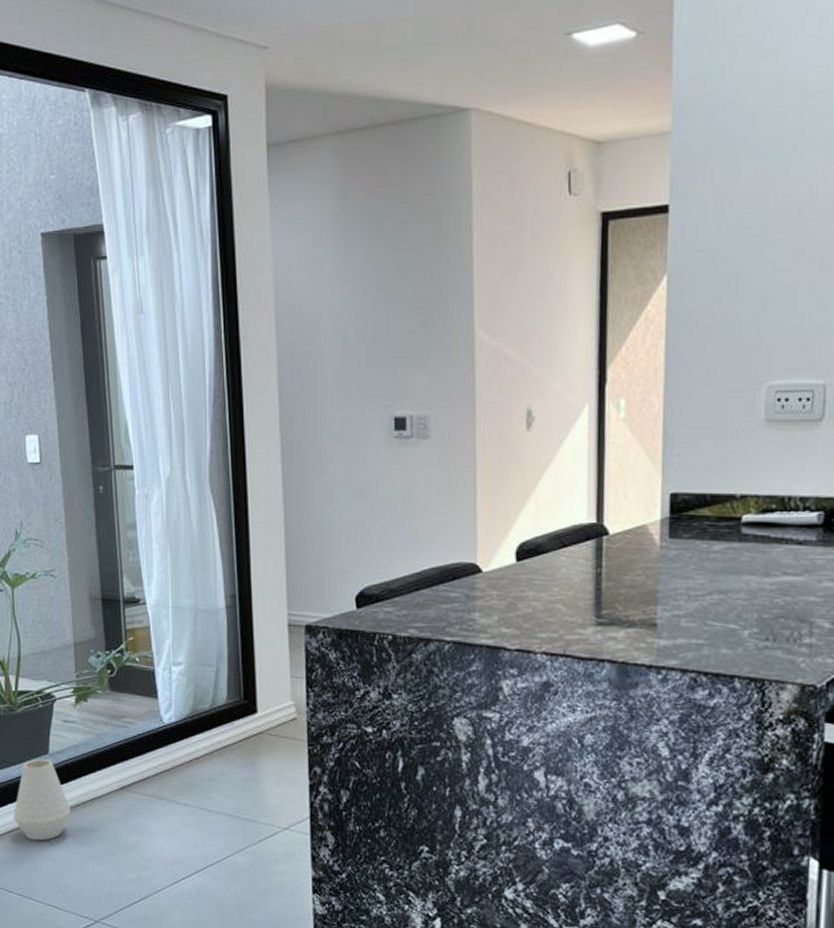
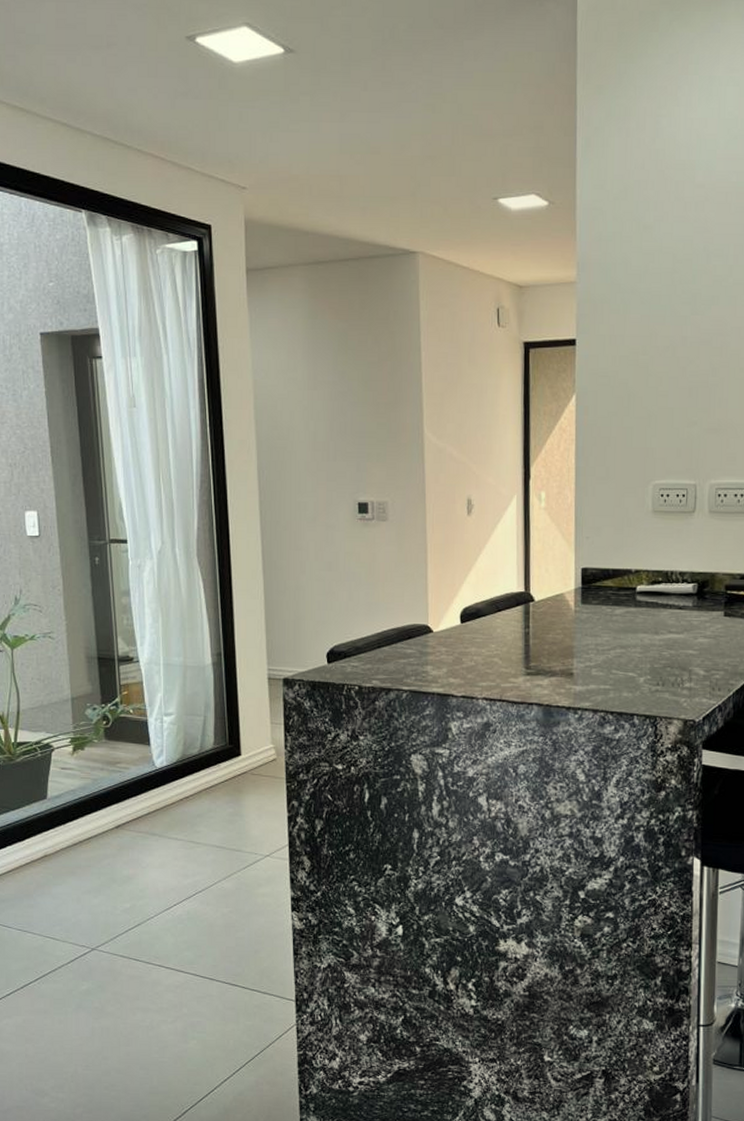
vase: present [13,759,72,841] -> none [13,804,69,879]

